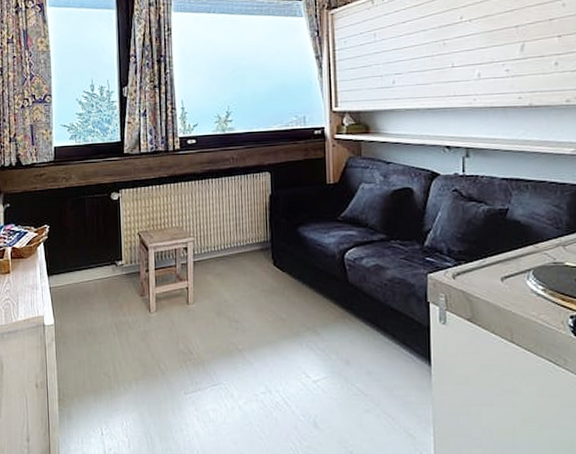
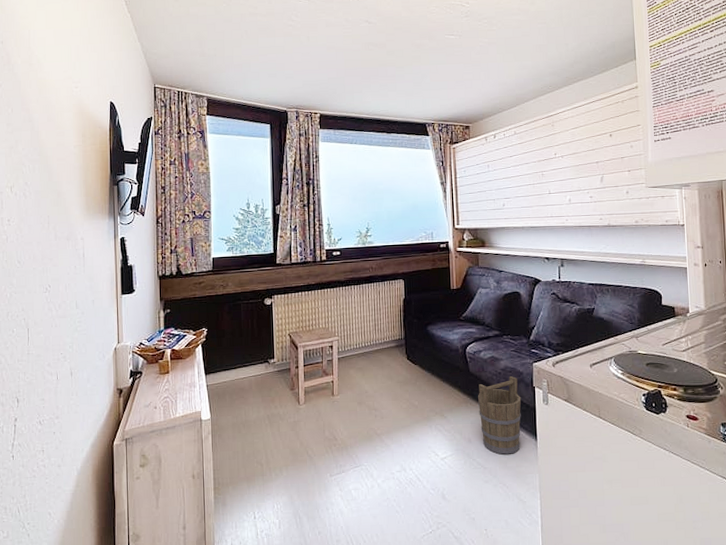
bucket: none [358,288,412,381] -> present [478,375,522,455]

